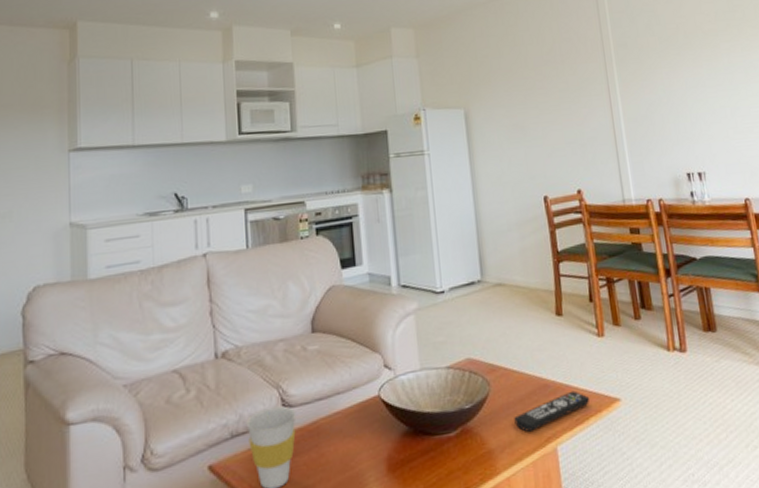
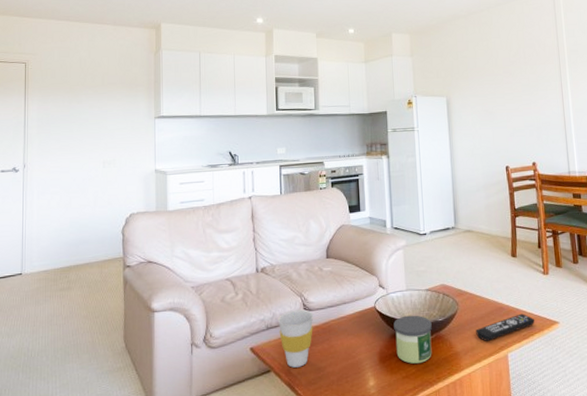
candle: none [405,403,458,471] -> present [393,315,432,364]

